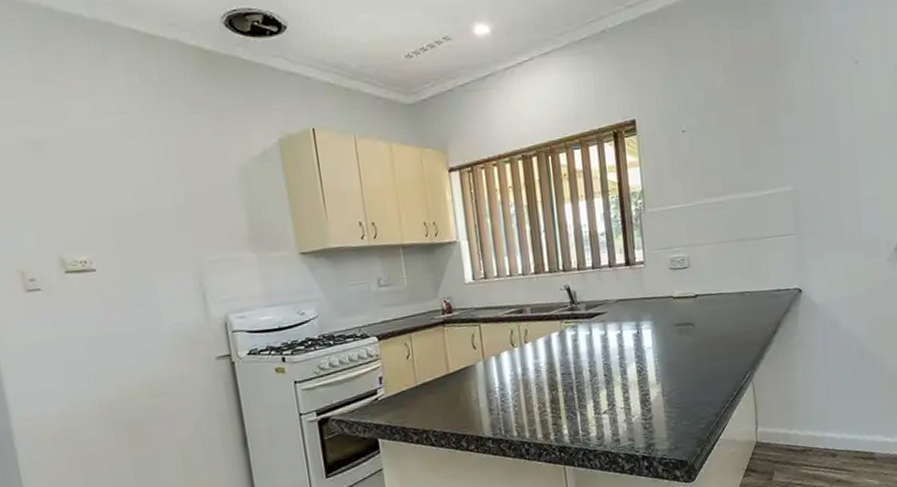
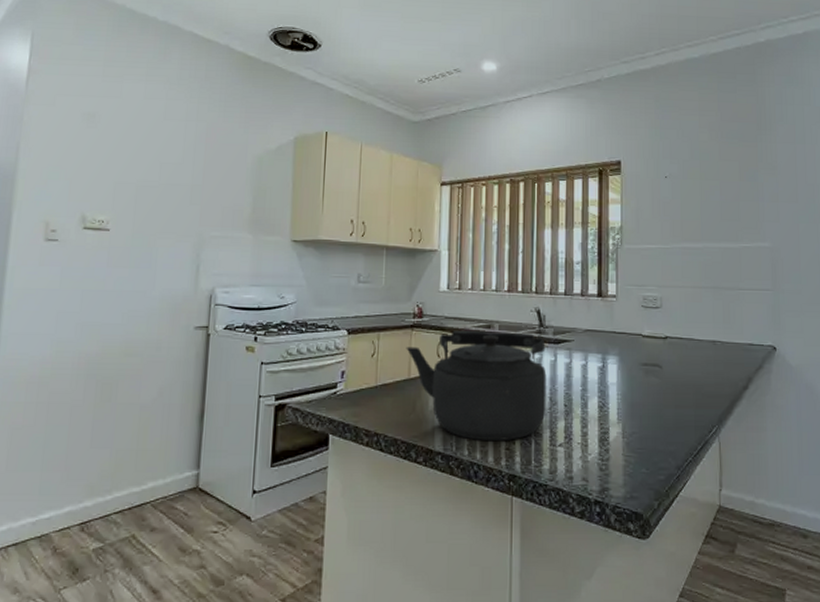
kettle: none [440,312,587,422] -> present [406,331,547,442]

